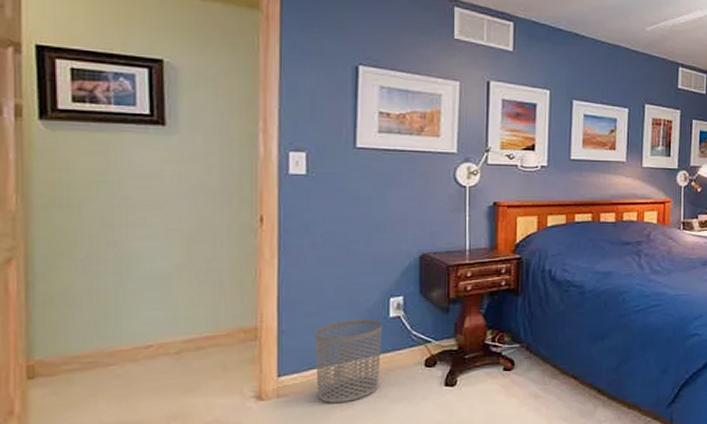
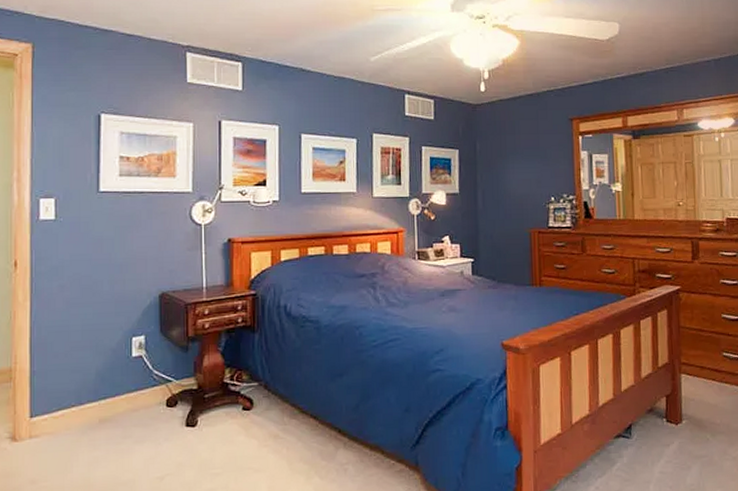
waste bin: present [314,319,383,404] -> none [63,359,126,445]

